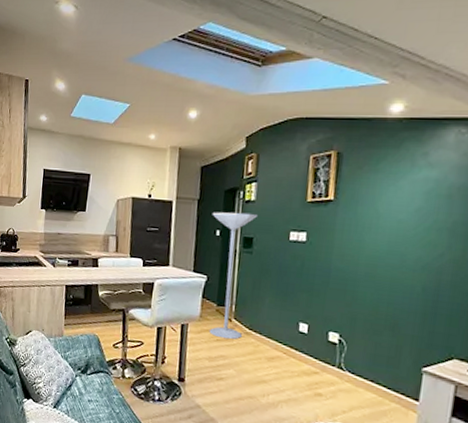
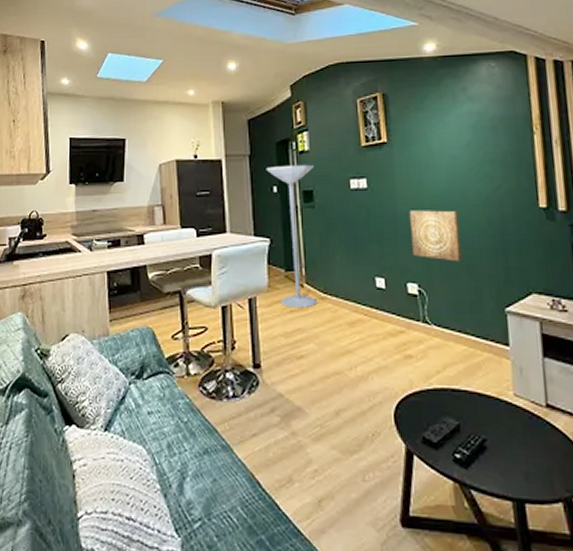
wall art: none [340,267,393,320] -> present [409,210,463,262]

